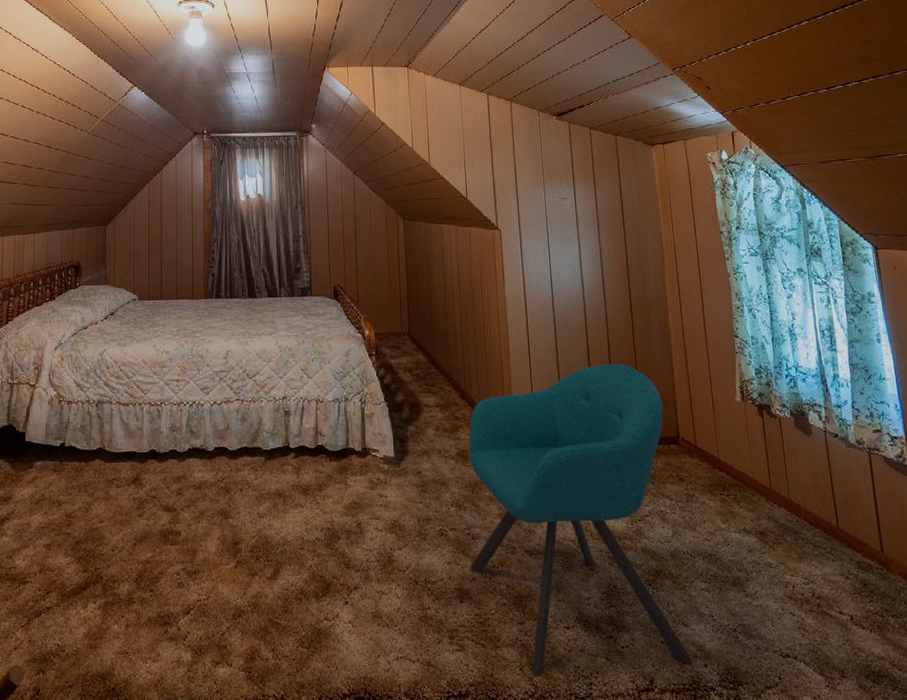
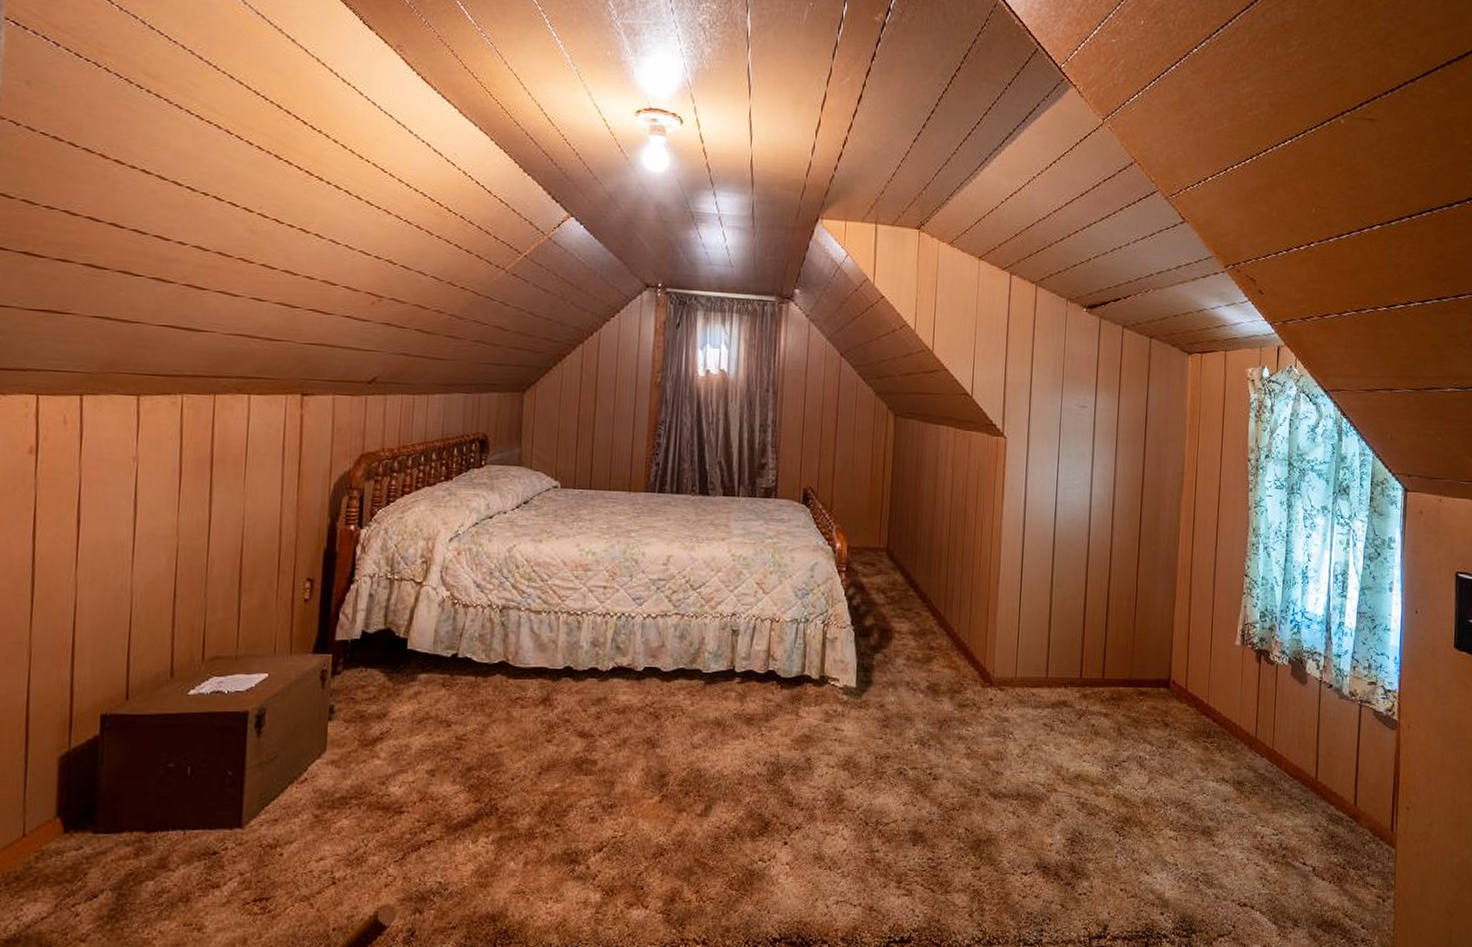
chair: present [468,364,692,676] -> none [927,597,1159,922]

